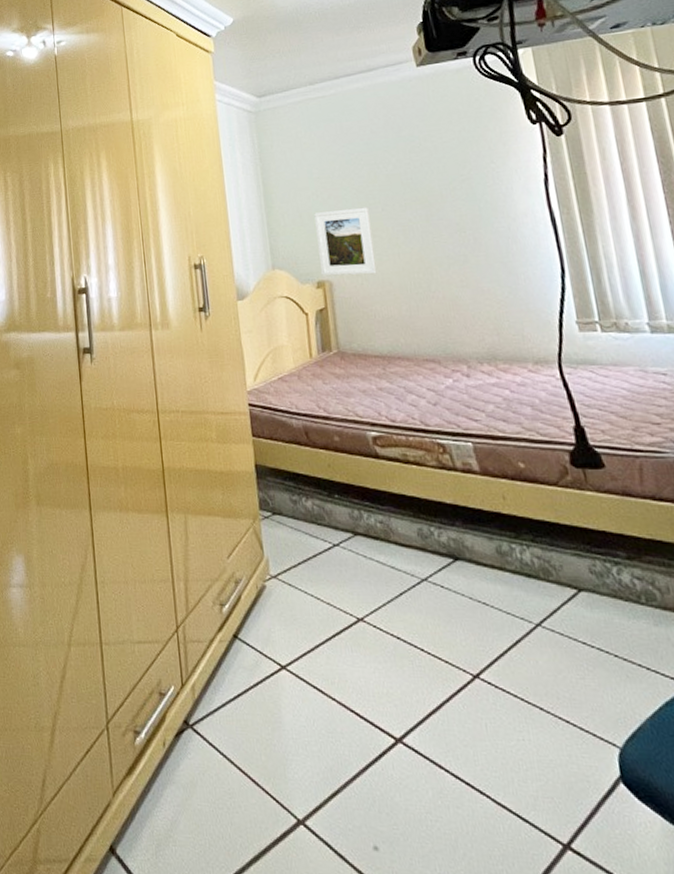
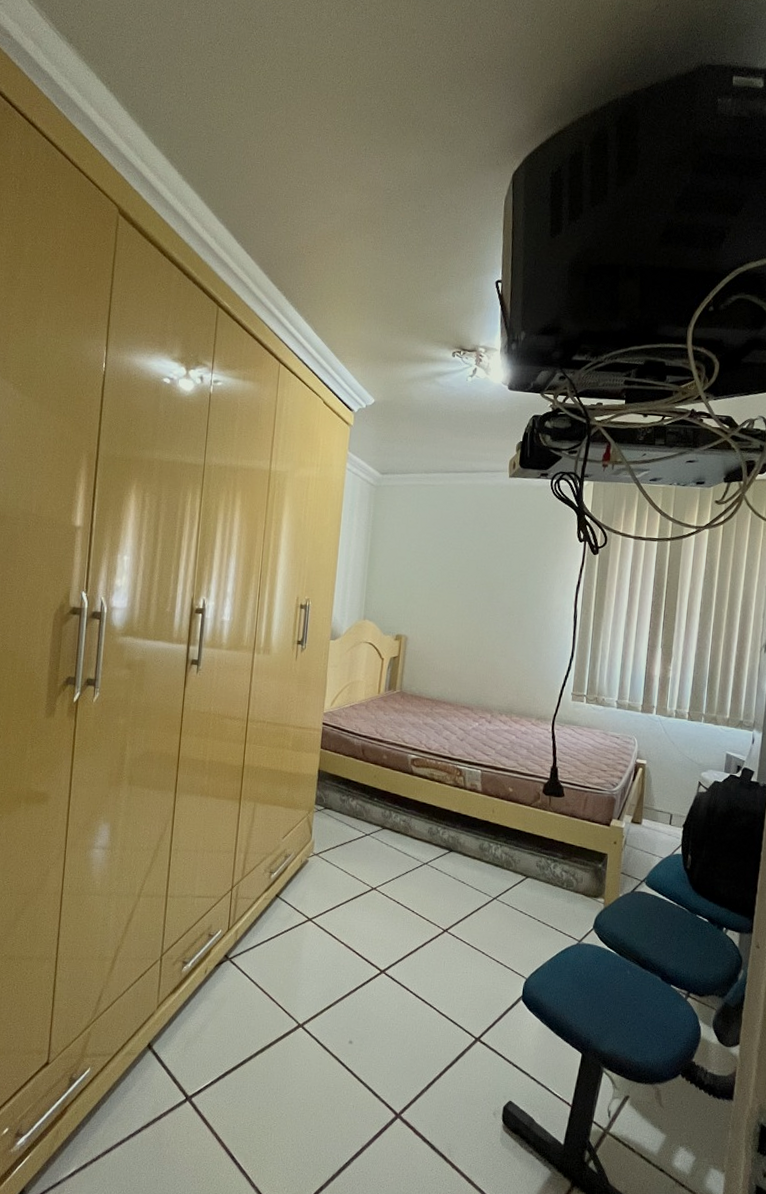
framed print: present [314,207,377,276] -> none [401,579,447,636]

